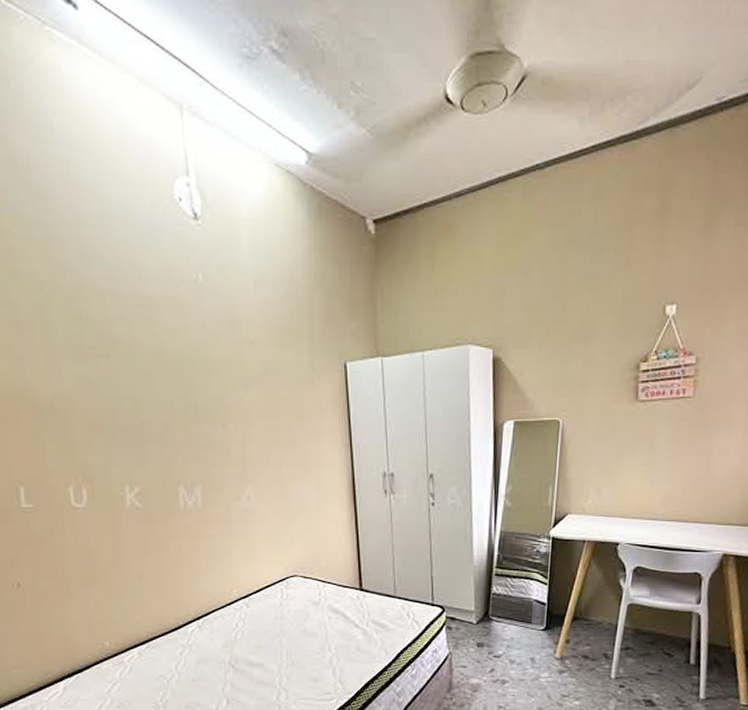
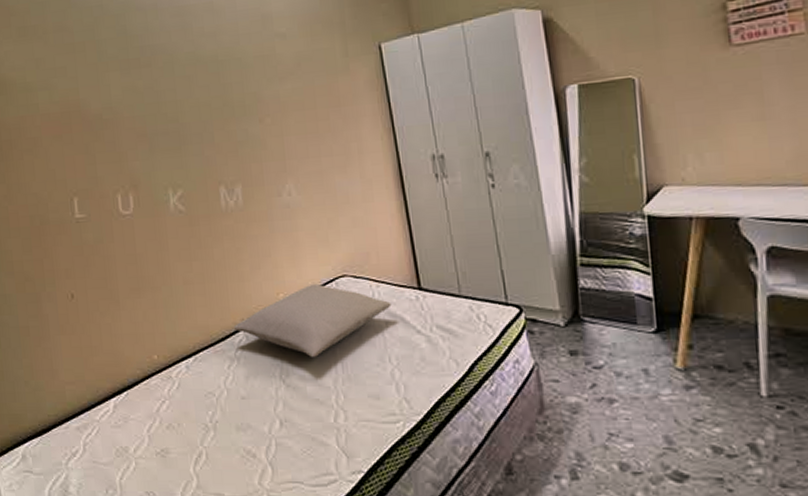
pillow: none [187,583,335,647] -> present [233,285,392,358]

